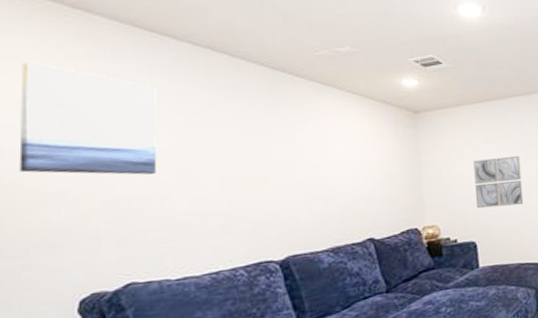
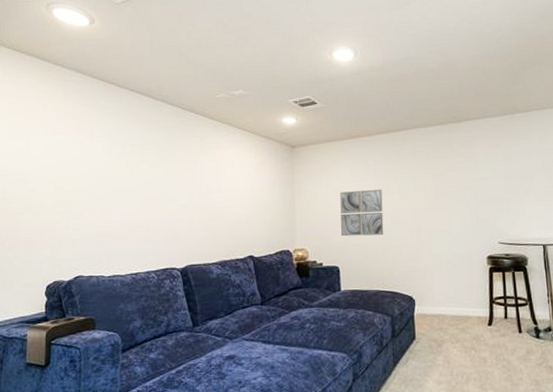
wall art: present [19,61,157,175] -> none [17,105,103,192]

